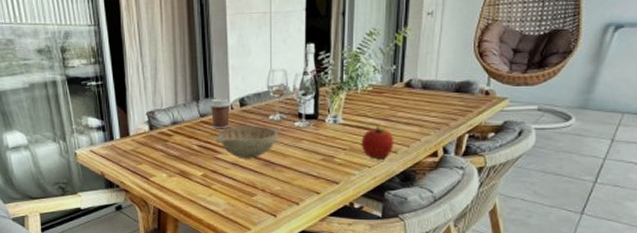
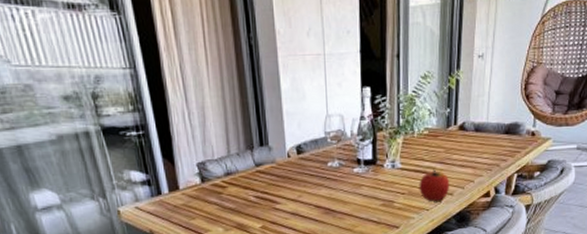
coffee cup: present [209,98,231,129] -> none [264,145,287,179]
decorative bowl: present [215,125,281,158] -> none [273,173,340,207]

